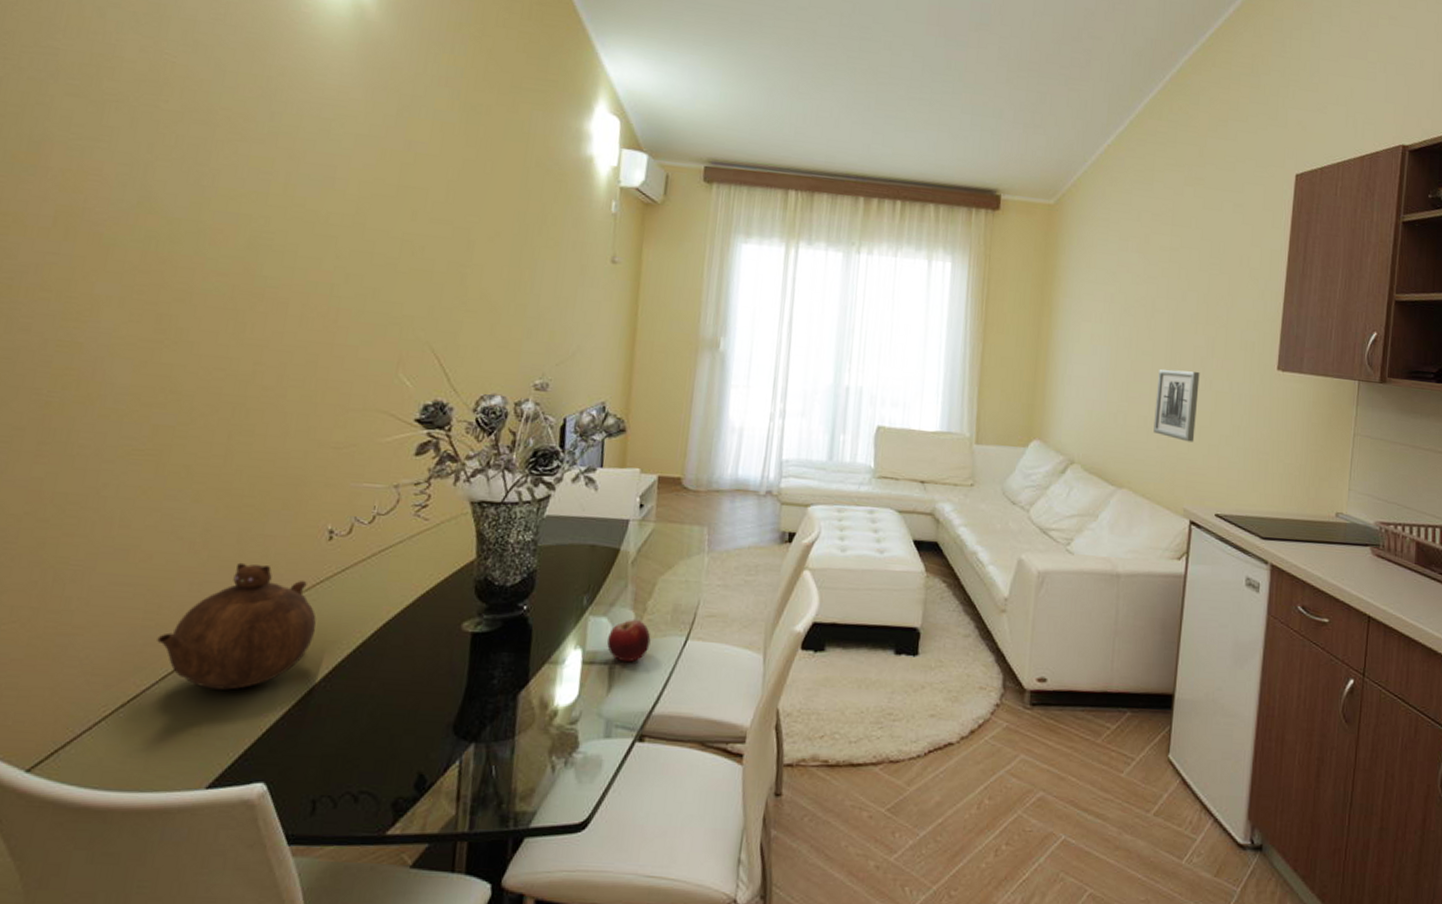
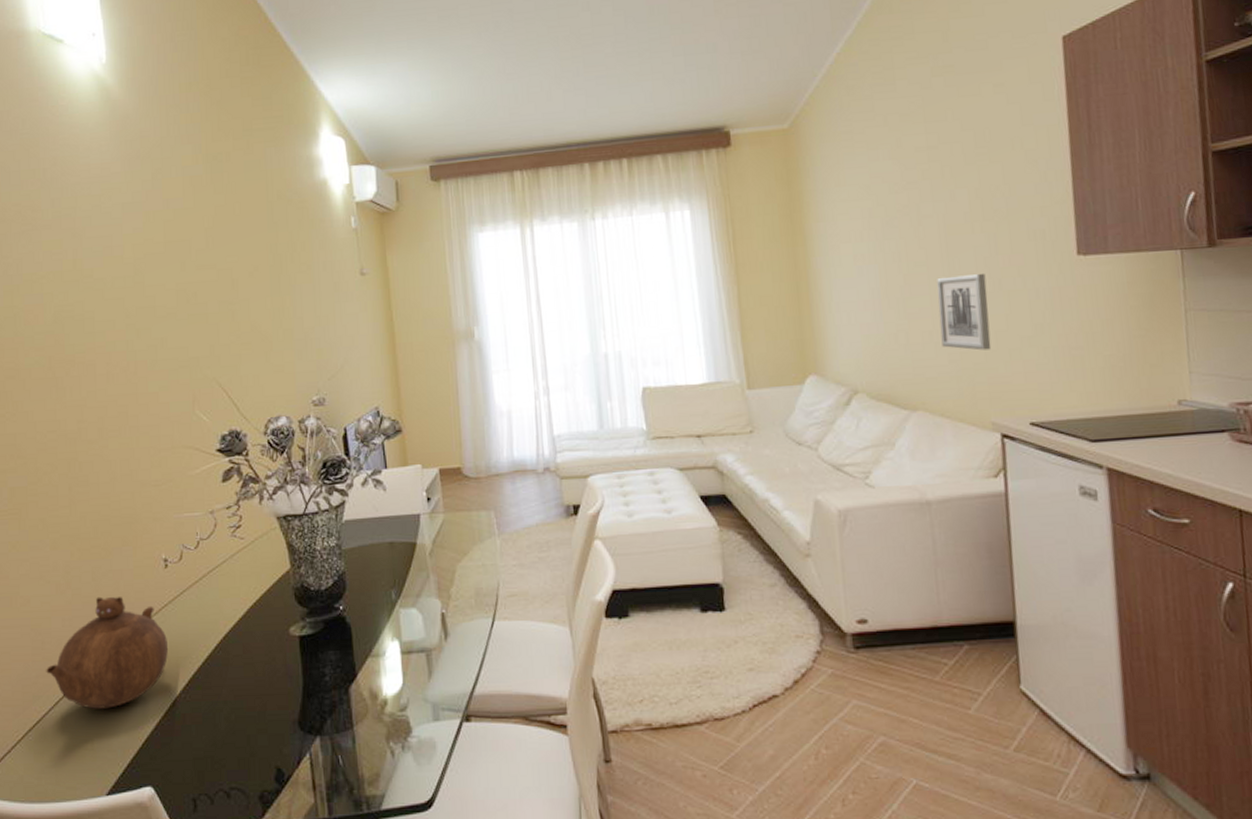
fruit: present [607,620,651,663] -> none [420,608,460,649]

